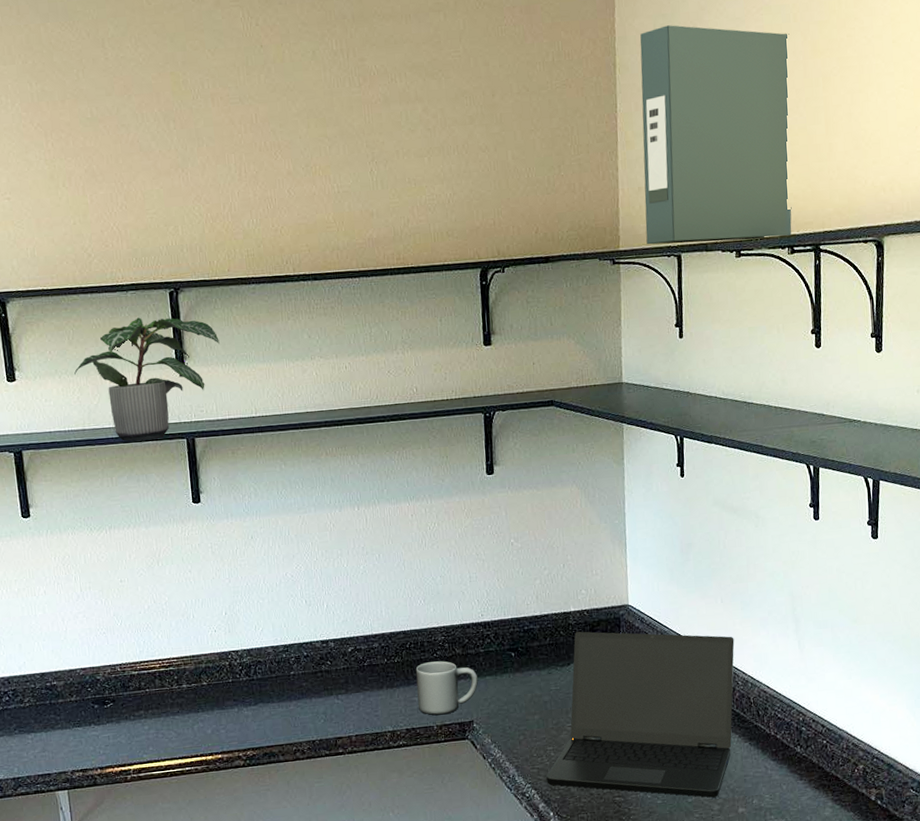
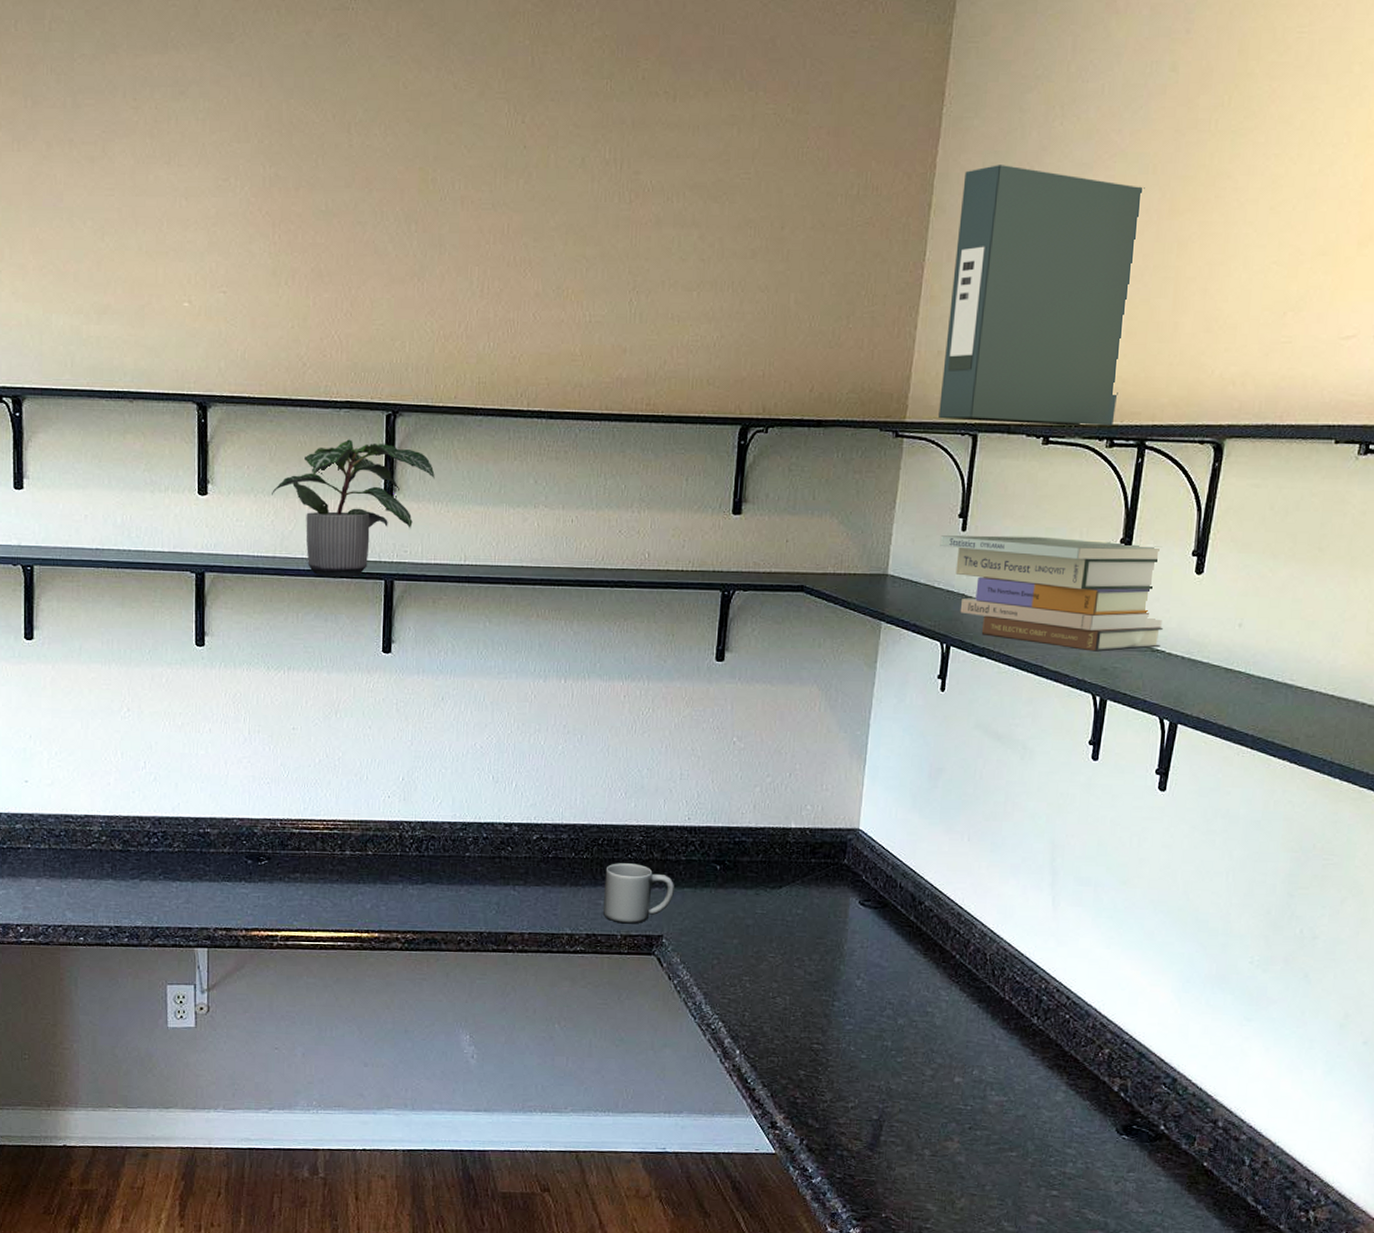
laptop: present [546,631,735,798] -> none [737,852,977,1061]
books: none [662,332,856,428] -> present [940,535,1163,652]

